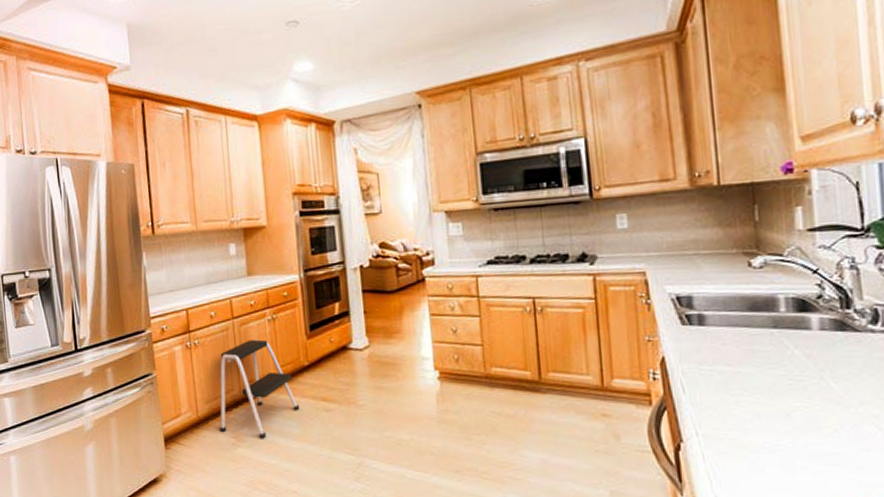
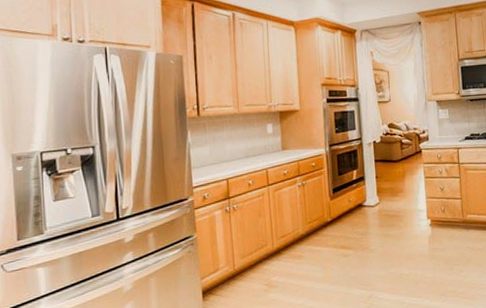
step stool: present [219,339,300,438] -> none [254,202,323,283]

